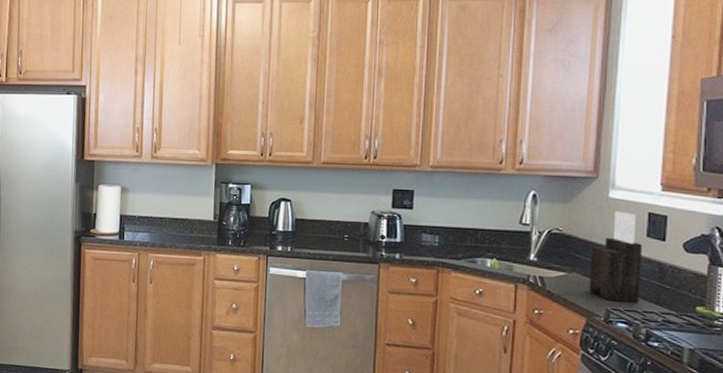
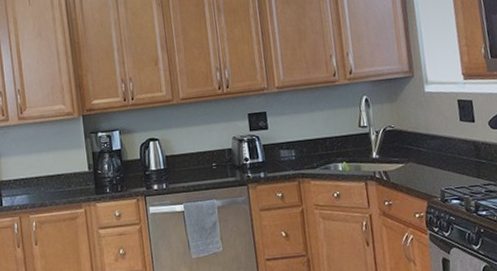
knife block: present [589,211,643,303] -> none [419,102,465,181]

